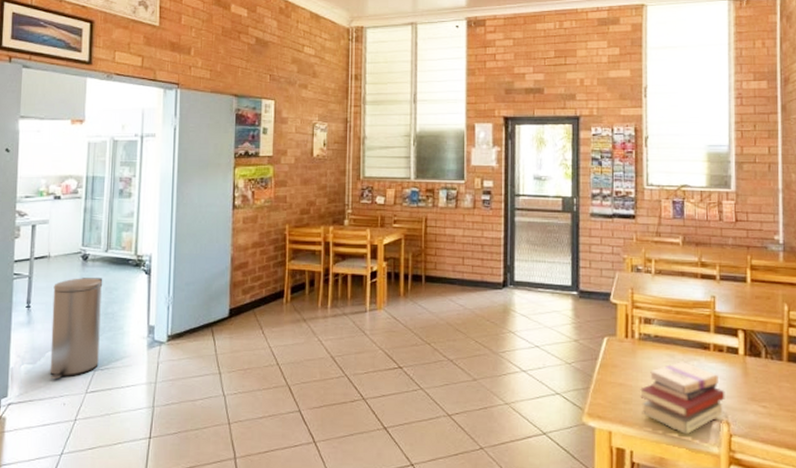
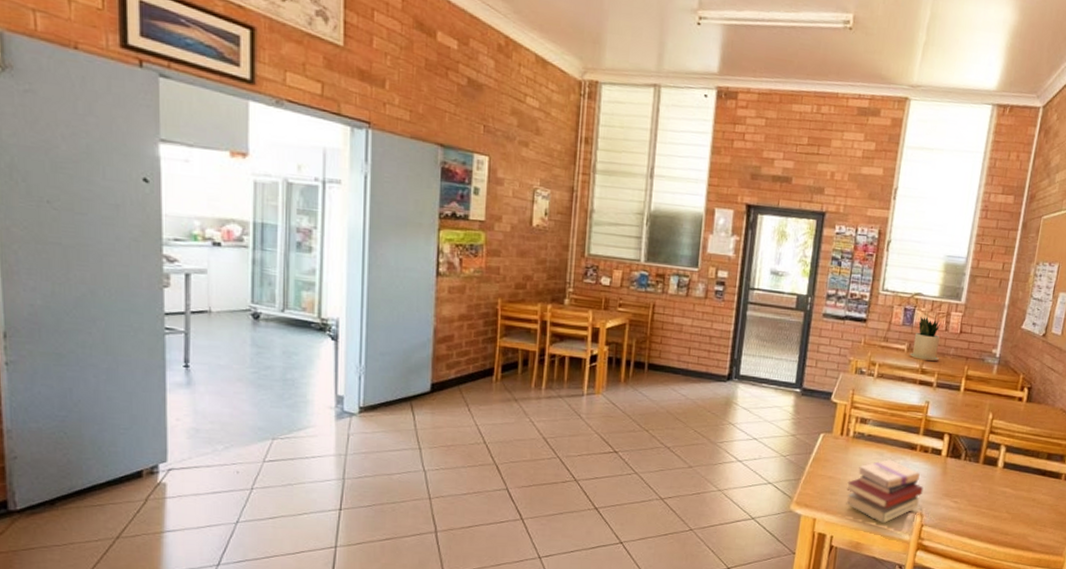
pedal bin: present [50,278,103,379] -> none [217,338,280,446]
planter: none [685,207,718,254] -> present [909,316,942,362]

